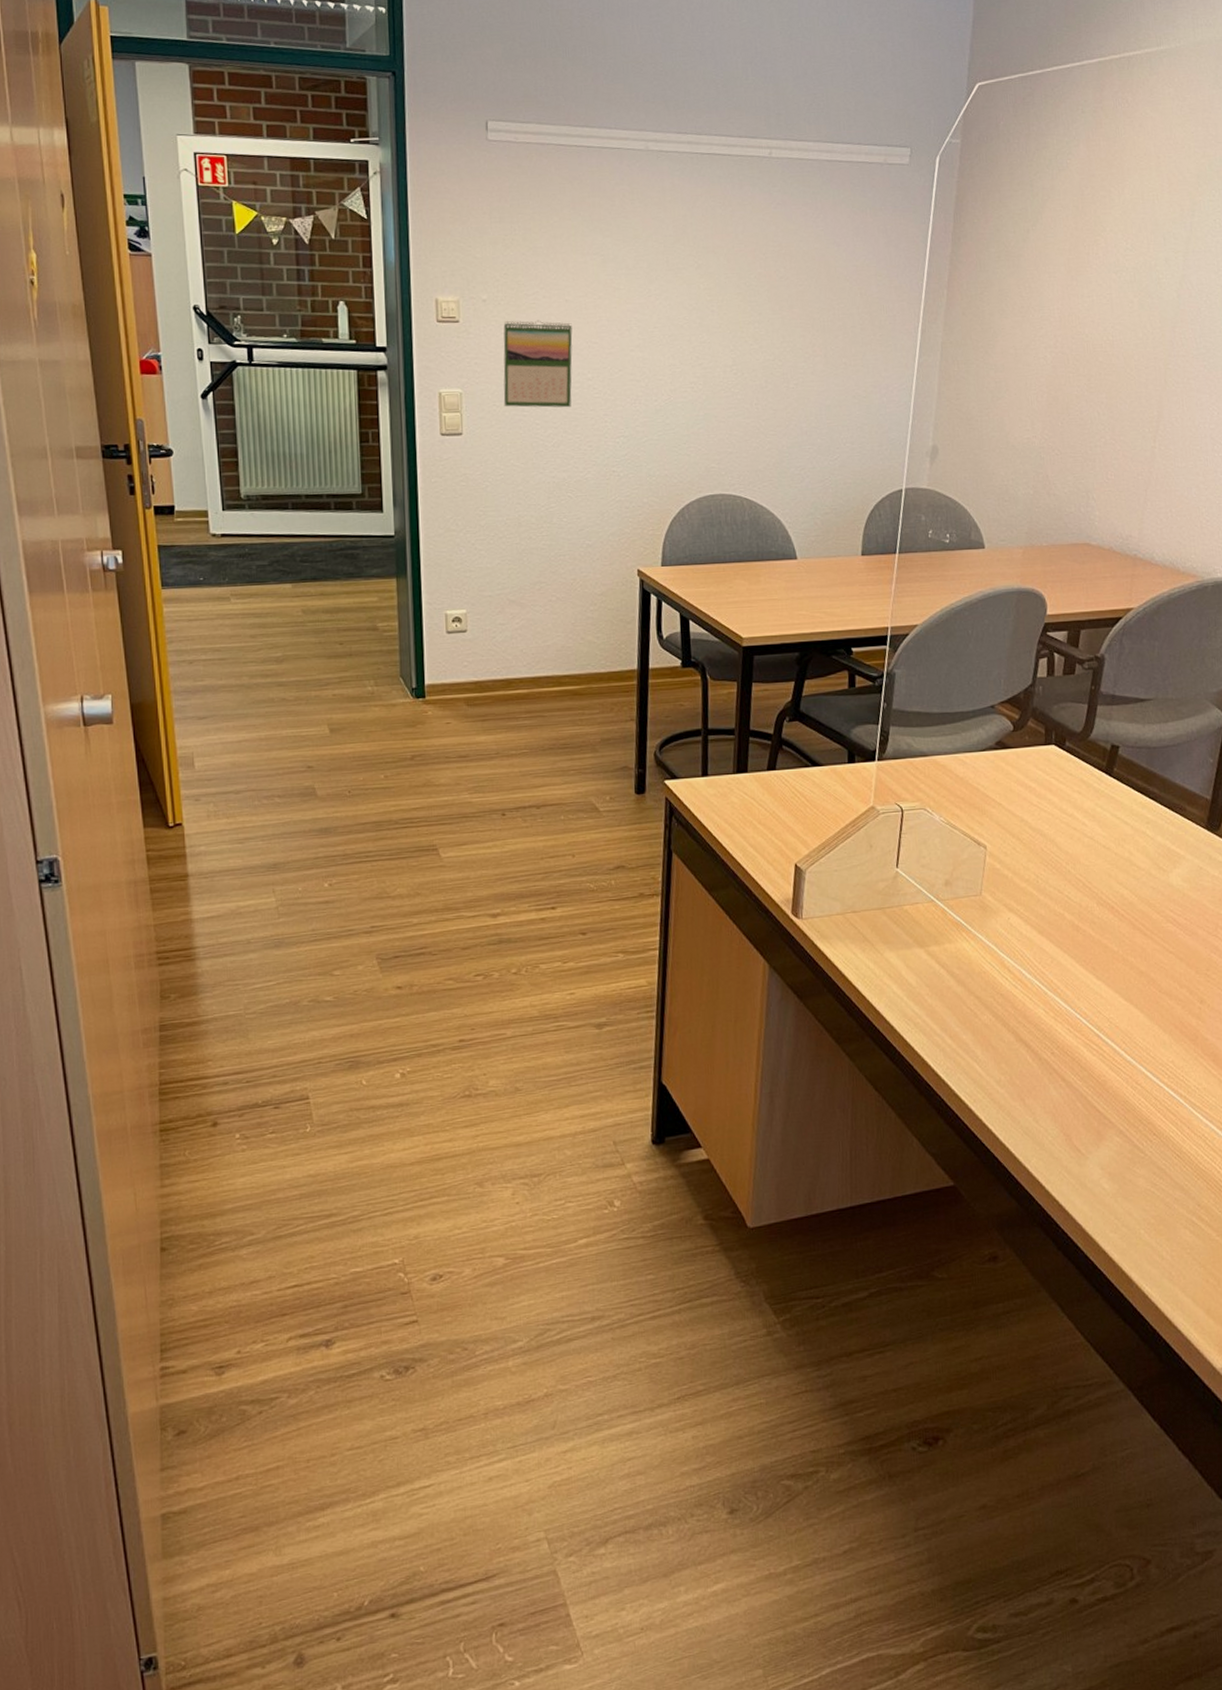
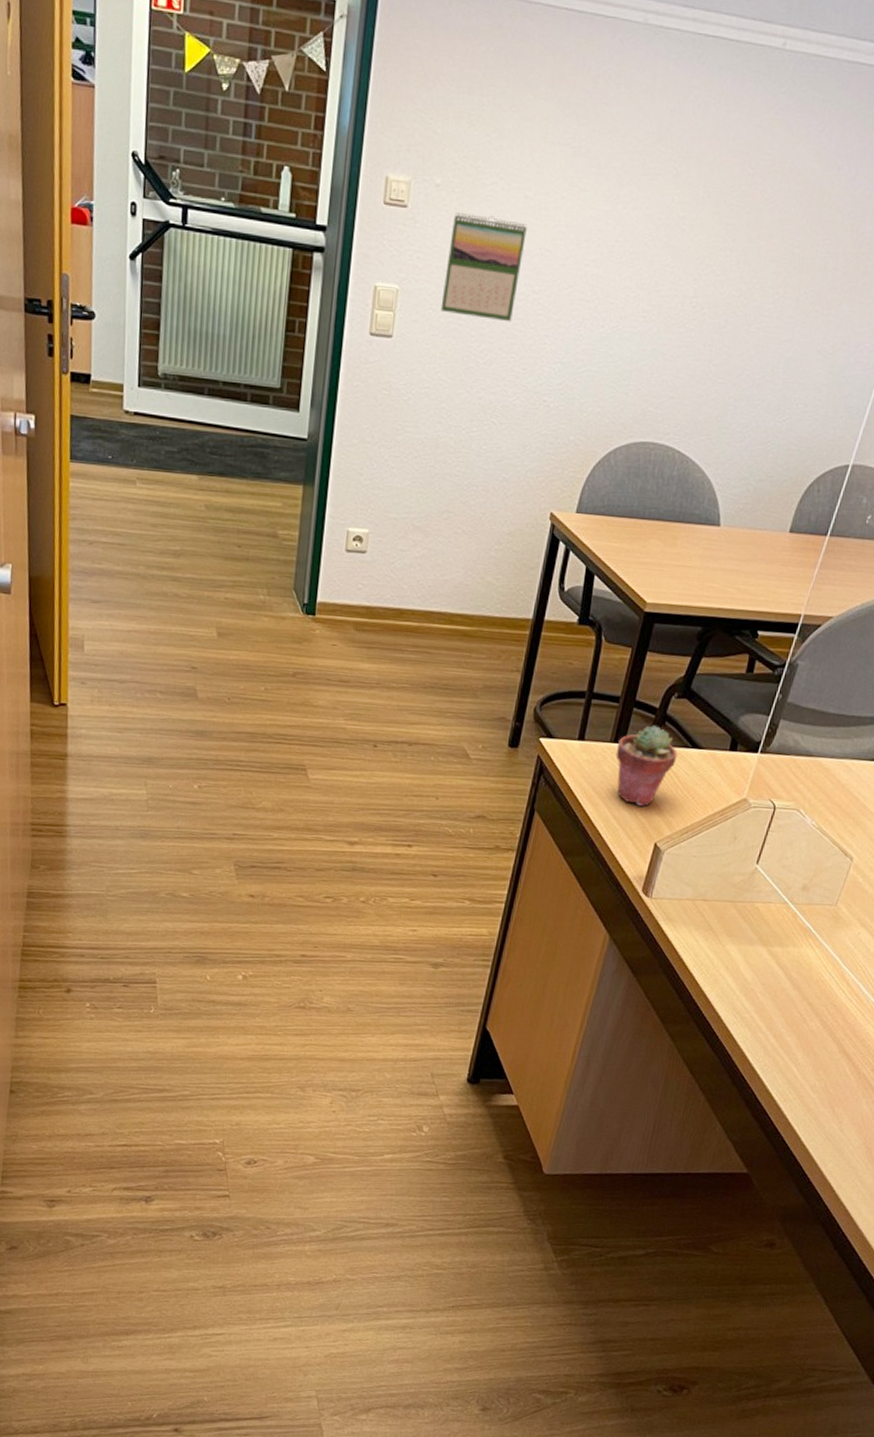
potted succulent: none [740,750,800,831] -> present [615,724,678,807]

